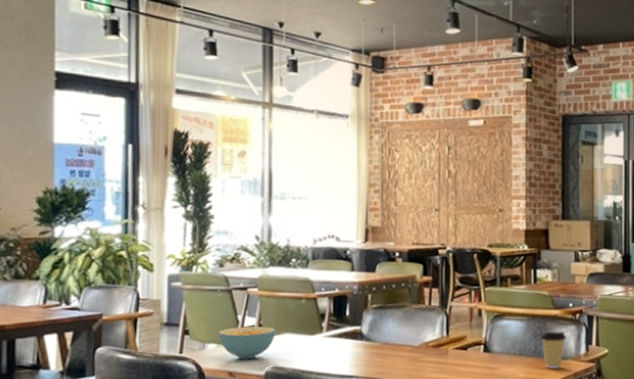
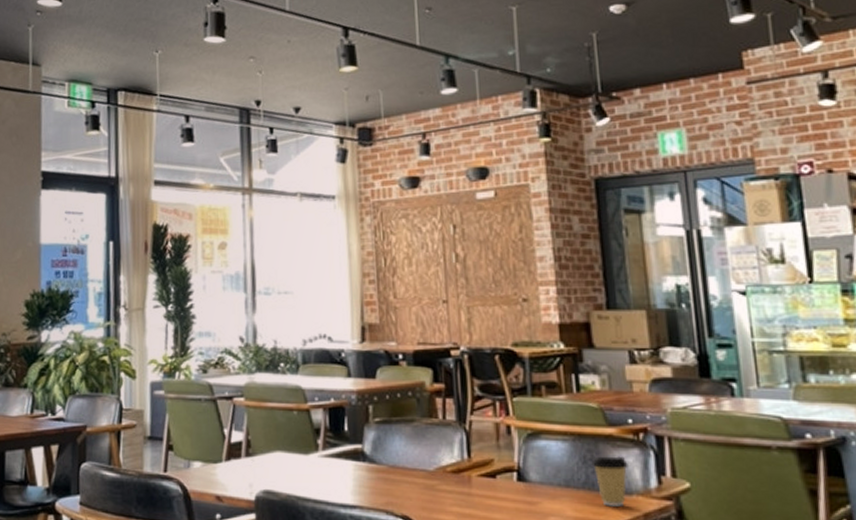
cereal bowl: present [218,326,276,360] -> none [204,443,266,481]

